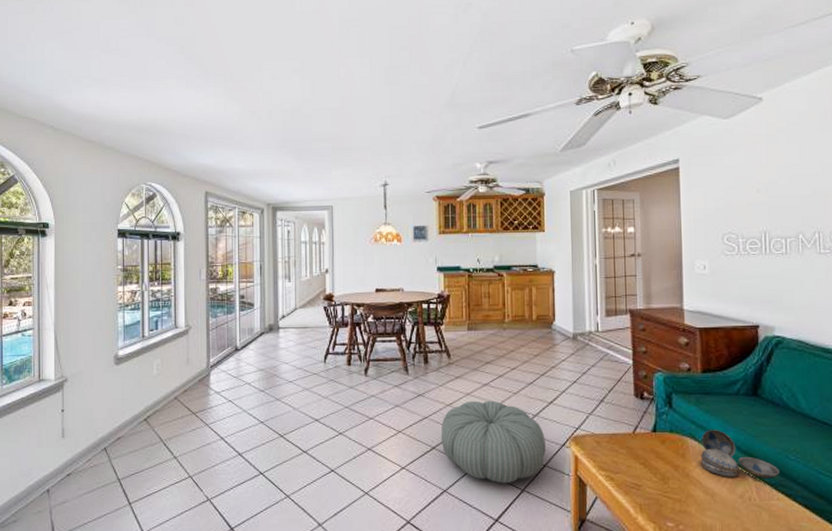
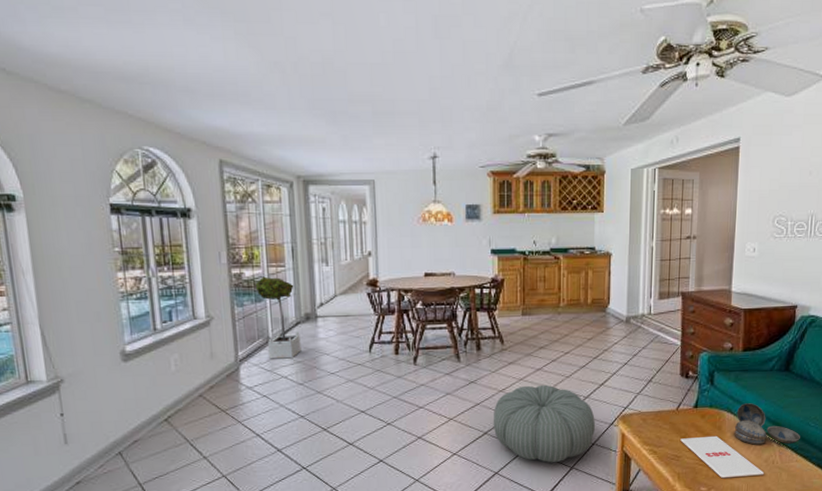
potted tree: none [228,291,264,366] -> present [255,276,301,359]
magazine: none [640,464,741,514] -> present [680,435,765,479]

